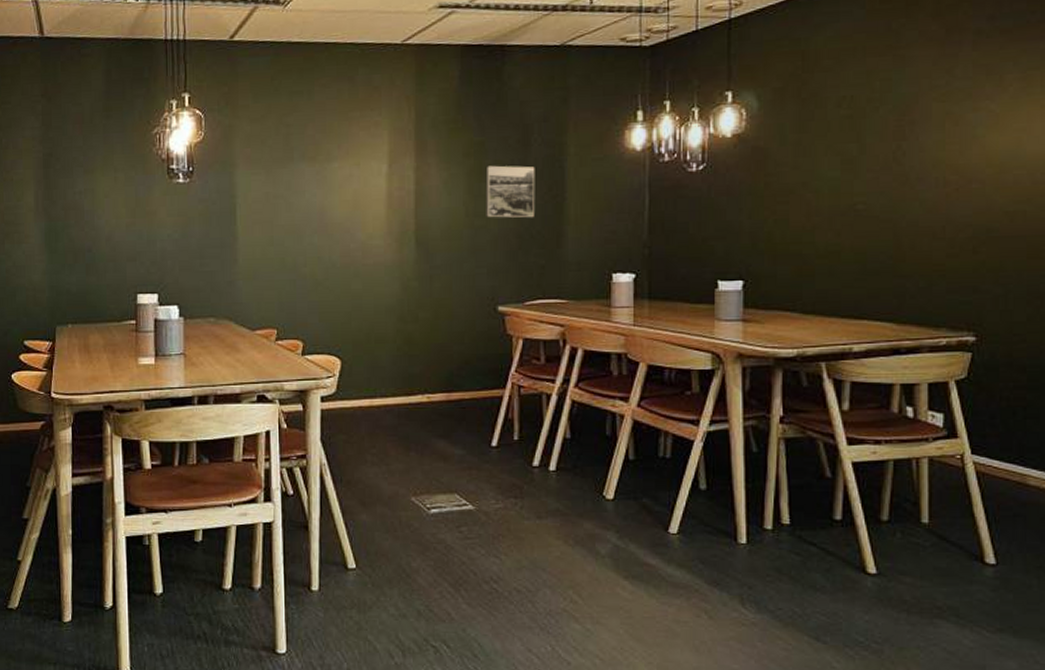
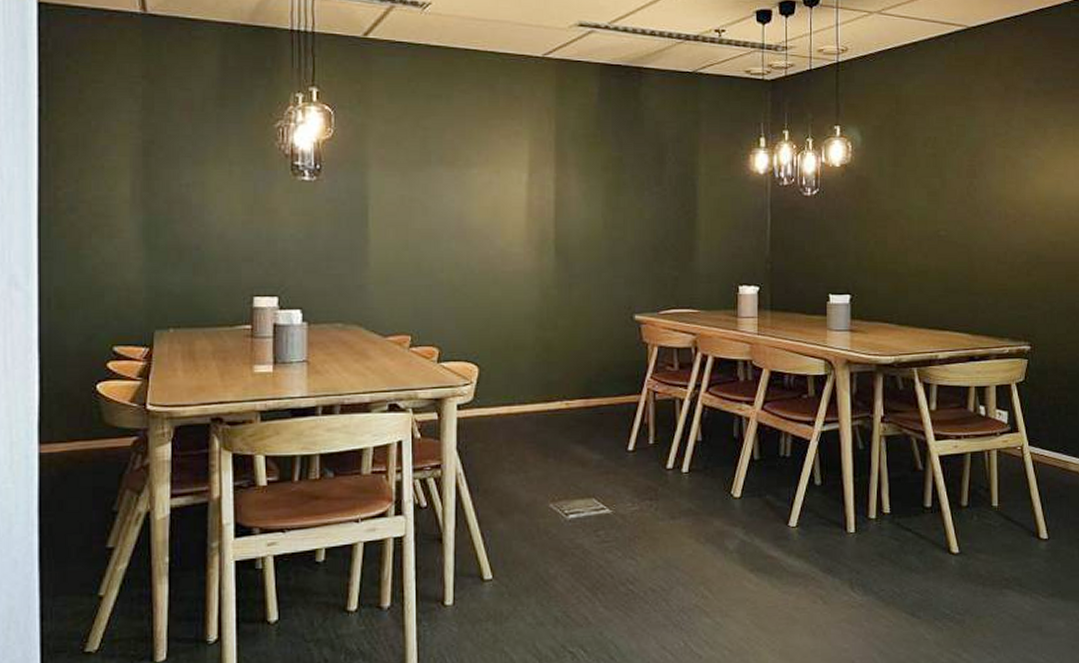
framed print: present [485,165,535,218] -> none [623,180,670,232]

